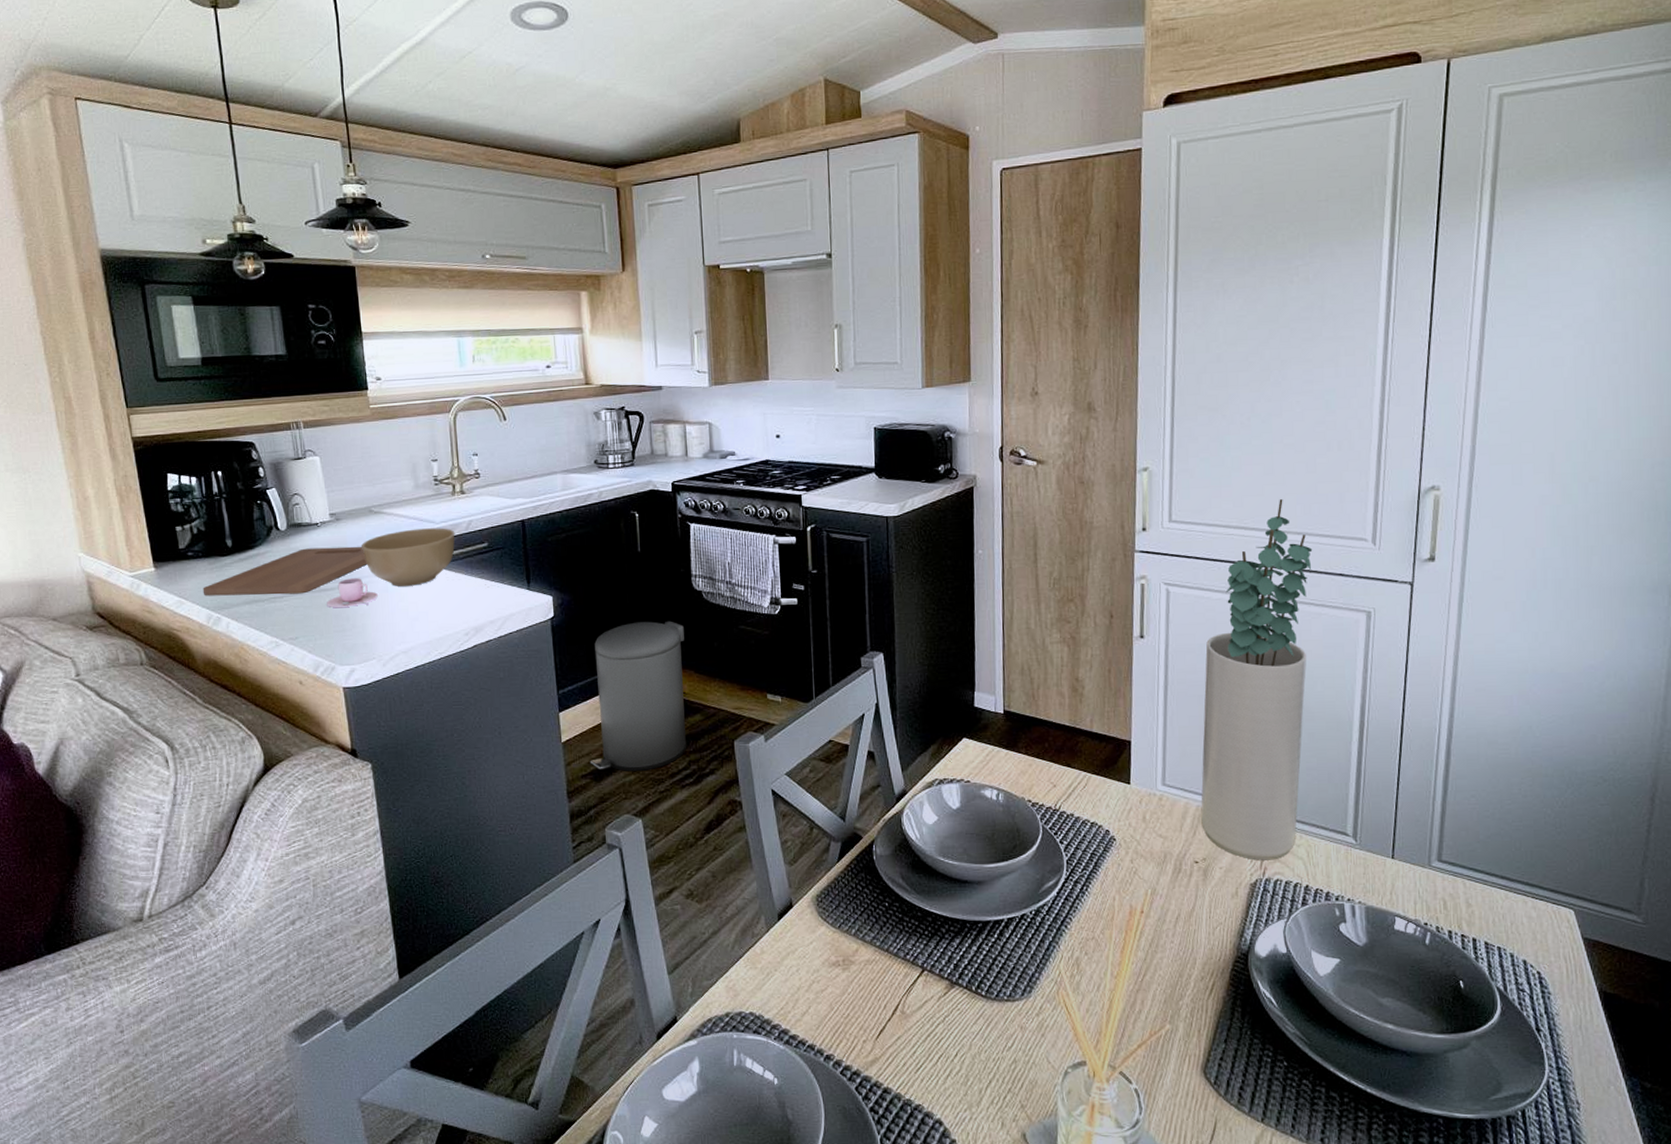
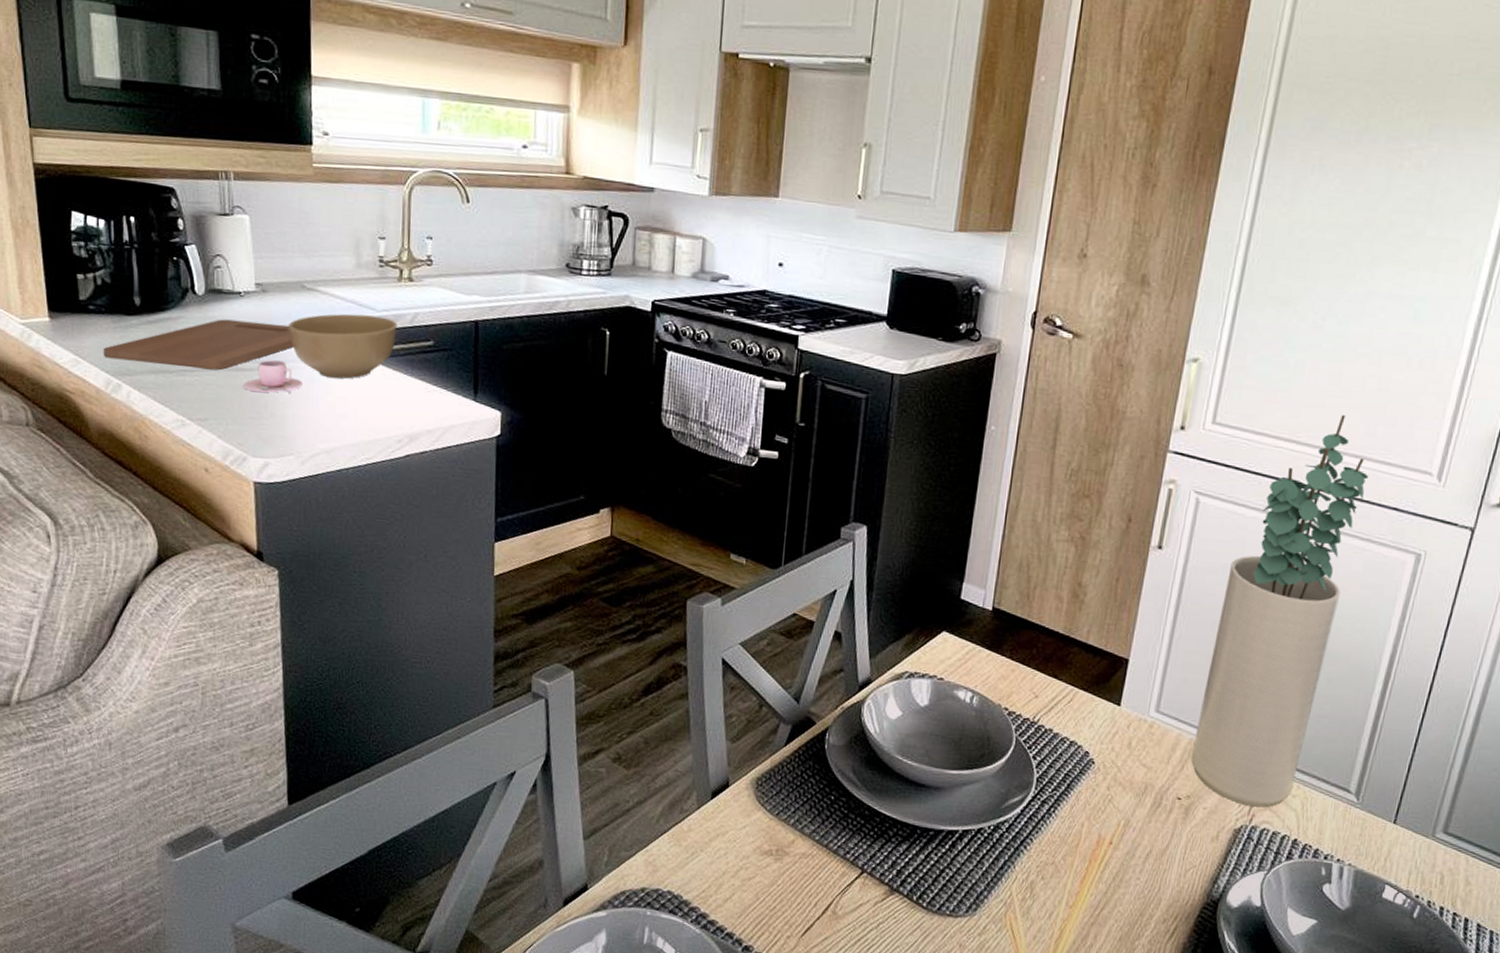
pedal bin: present [589,621,687,772] -> none [523,453,646,620]

